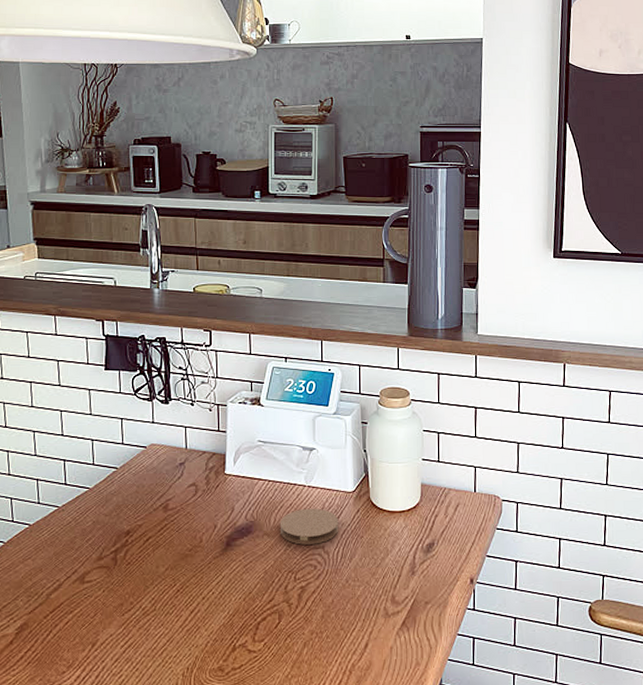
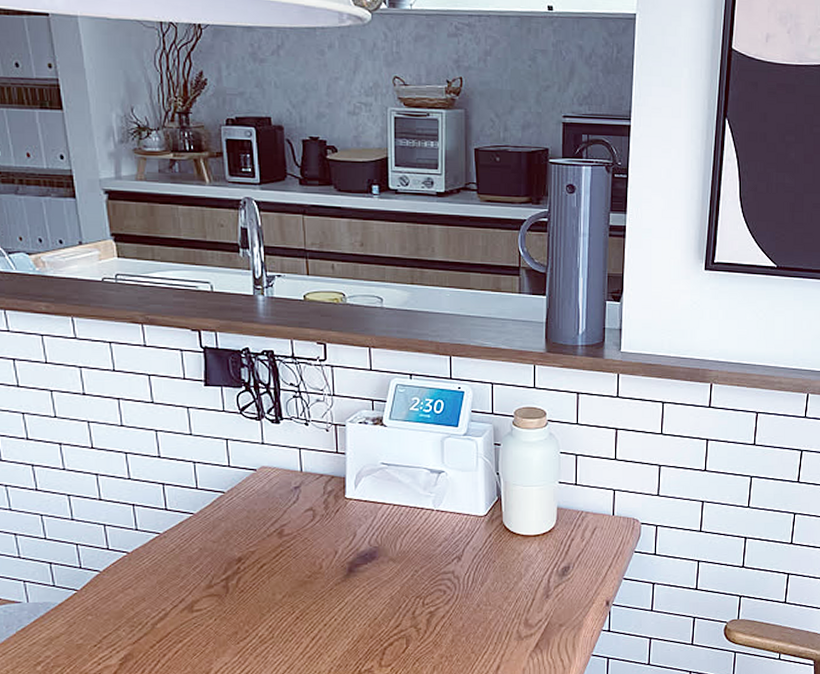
coaster: present [279,508,339,545] -> none [406,532,470,570]

